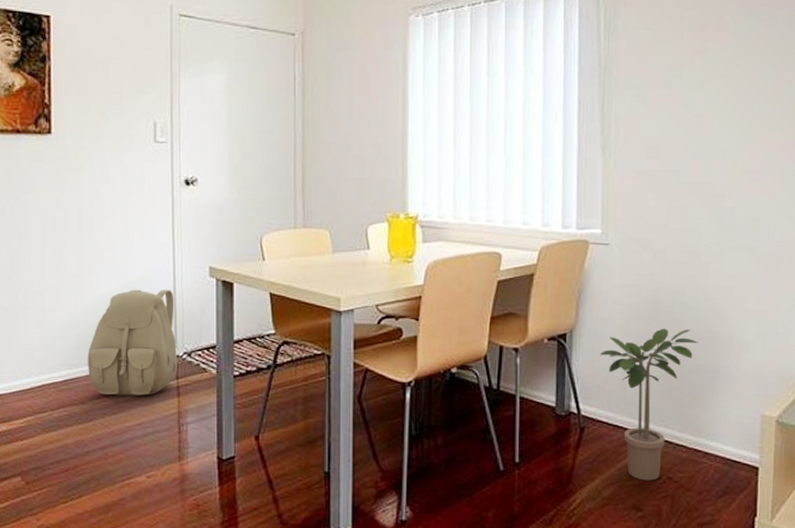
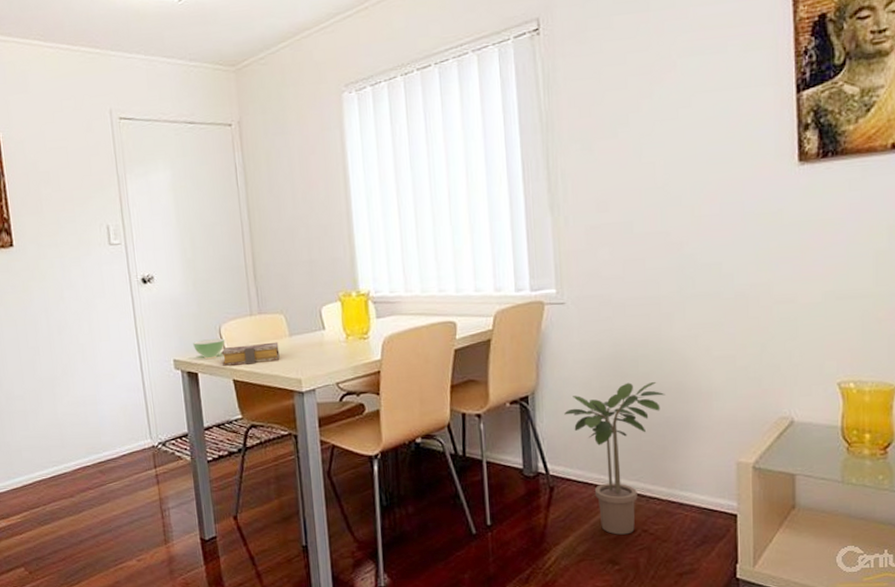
backpack: present [87,289,177,395] -> none [70,385,154,487]
bowl: none [231,249,266,270] -> present [192,338,225,360]
book: none [260,257,321,278] -> present [221,342,280,366]

